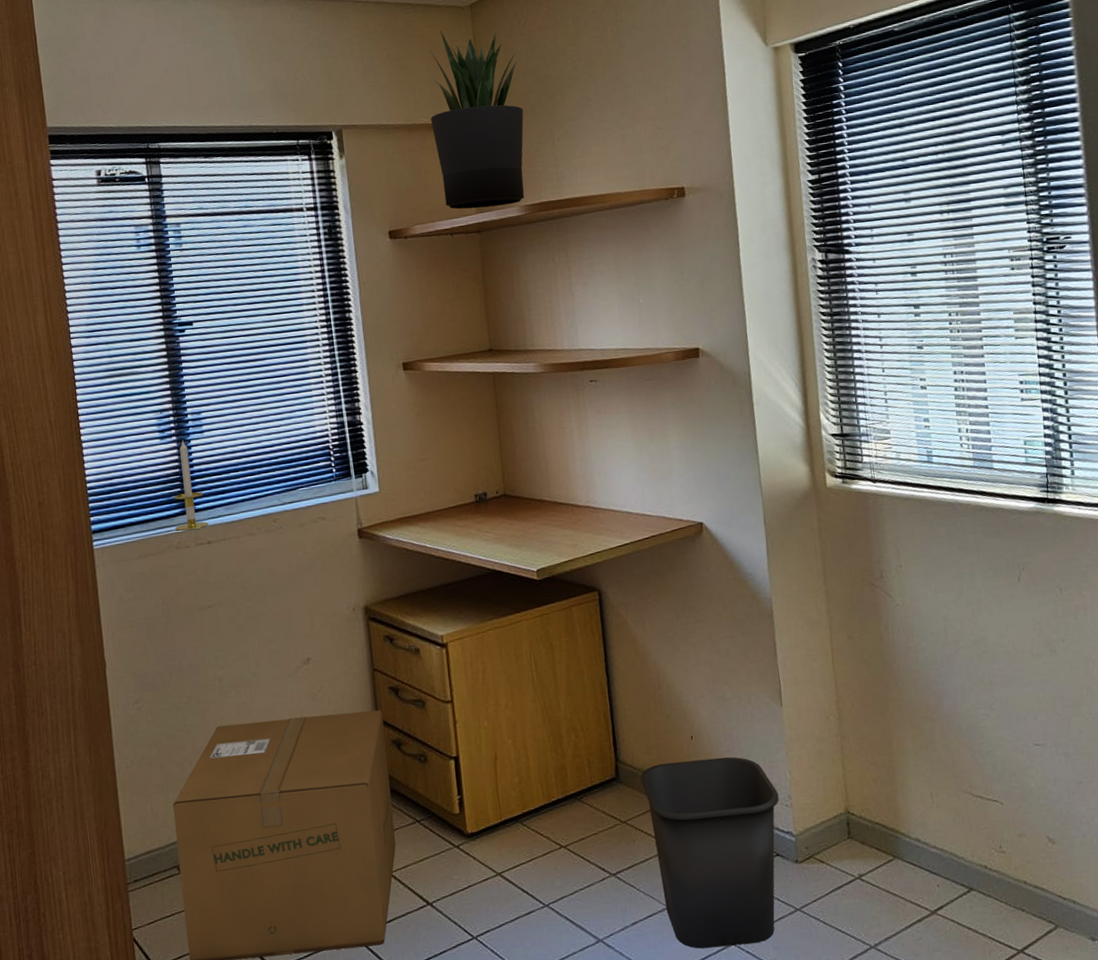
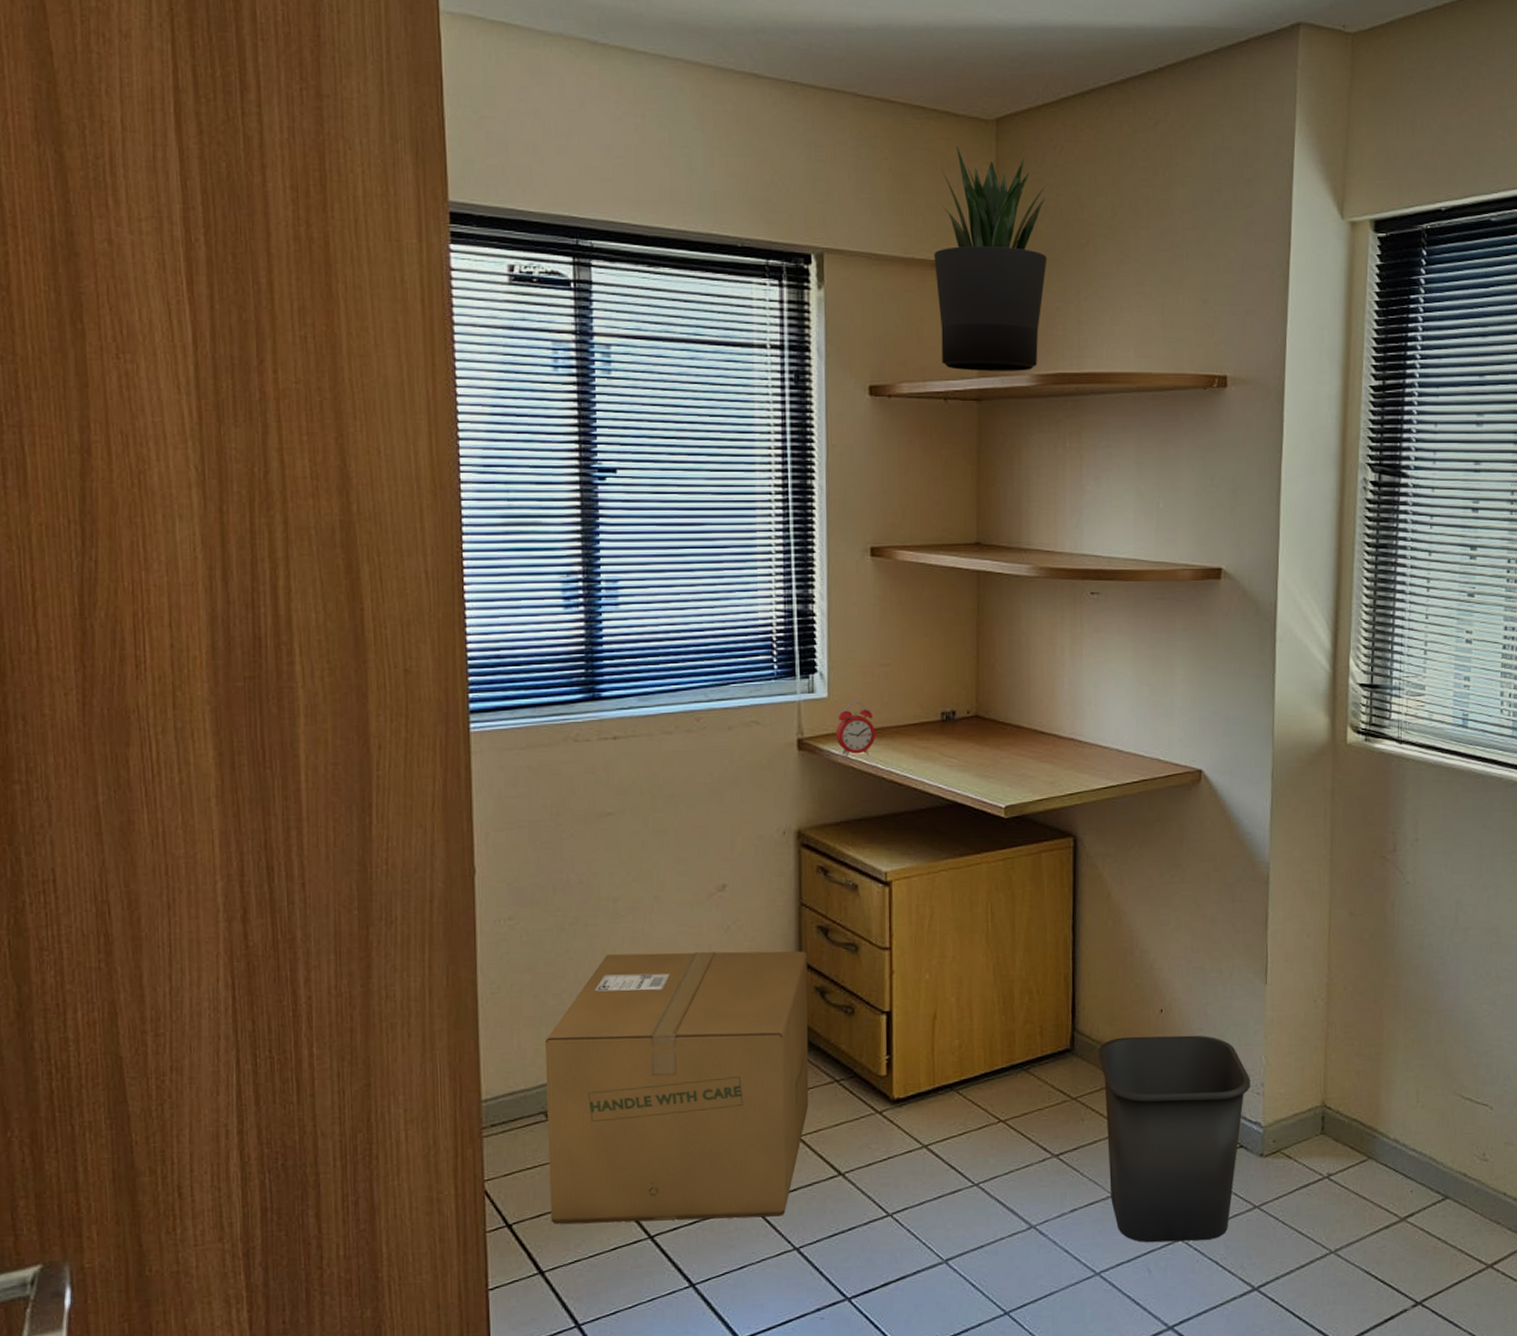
candle: present [173,440,209,531] -> none [573,611,617,721]
alarm clock: none [388,492,422,541] -> present [835,700,876,757]

